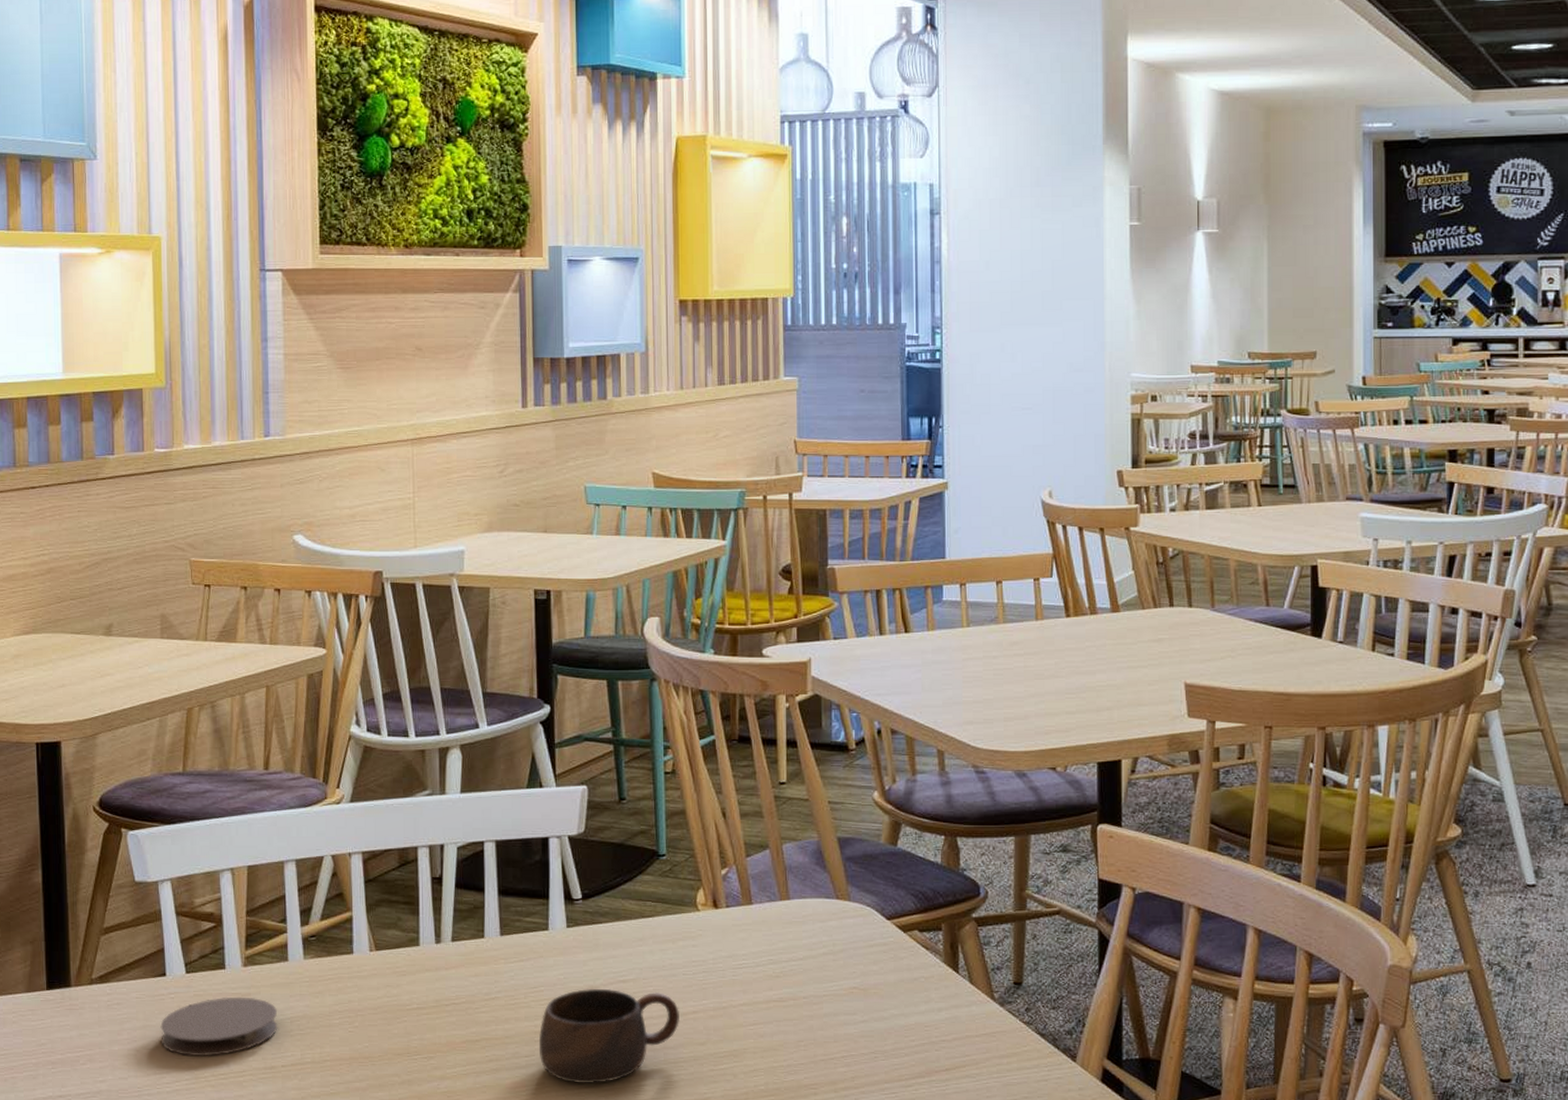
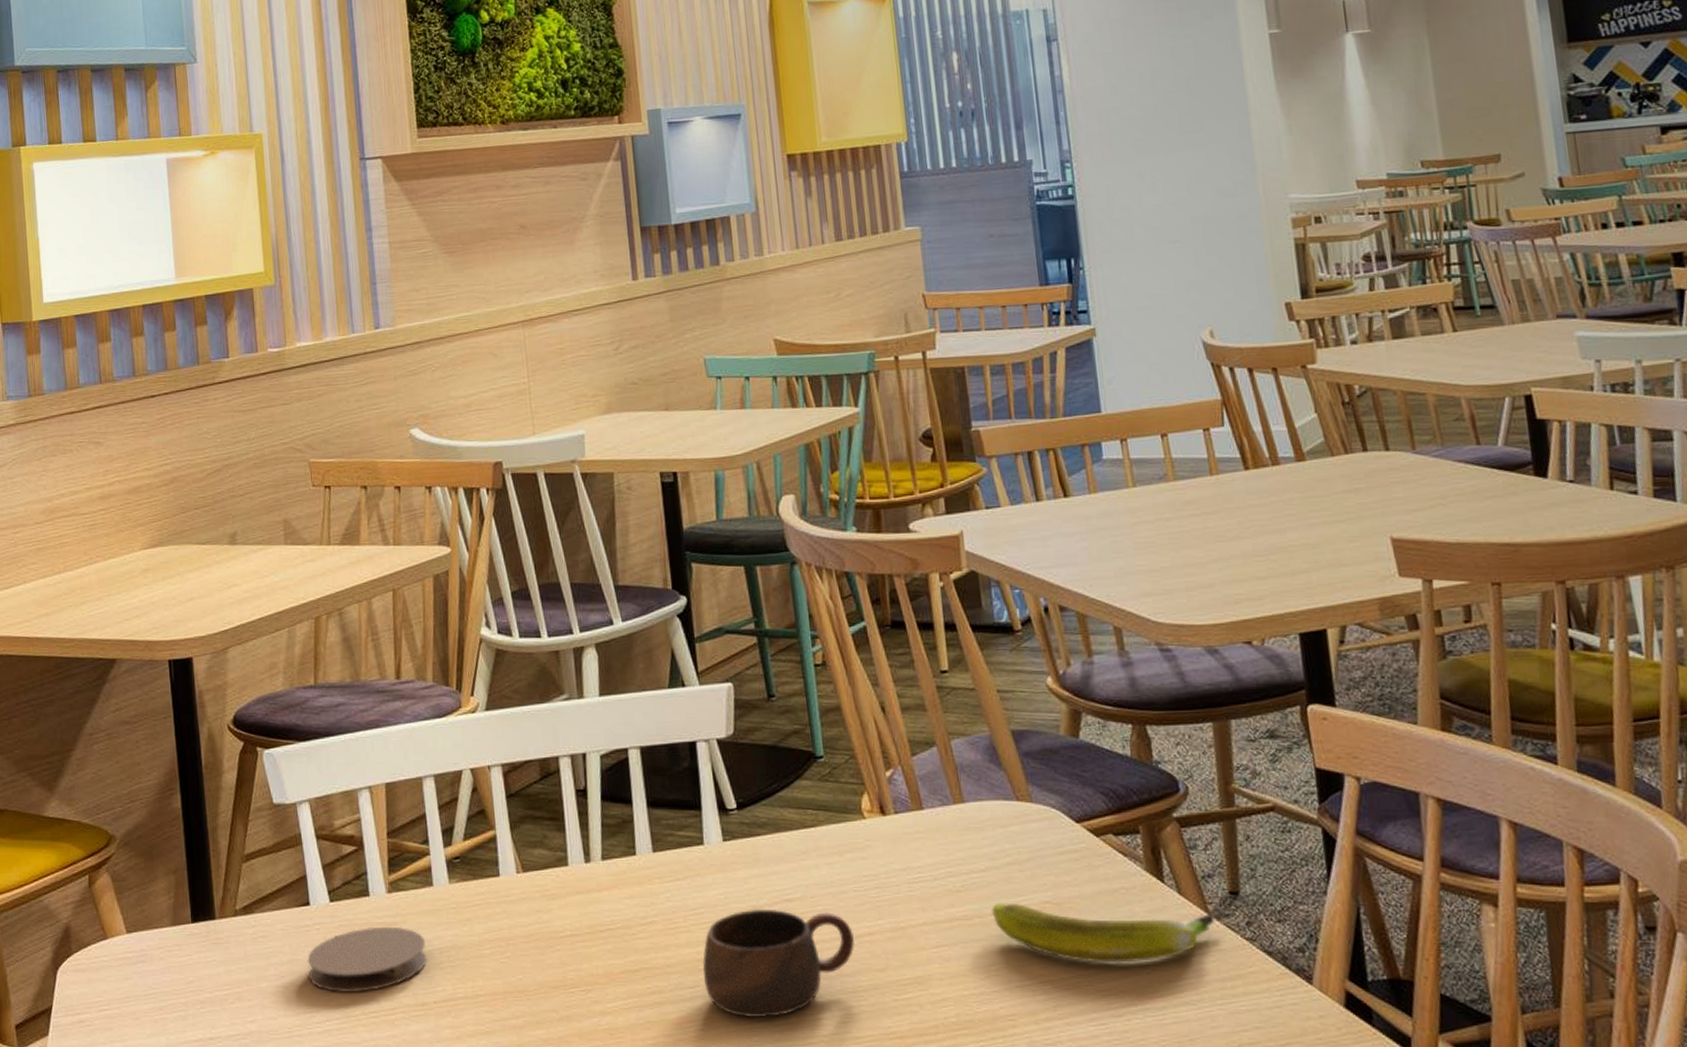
banana: none [804,987,1000,1041] -> present [990,902,1216,963]

